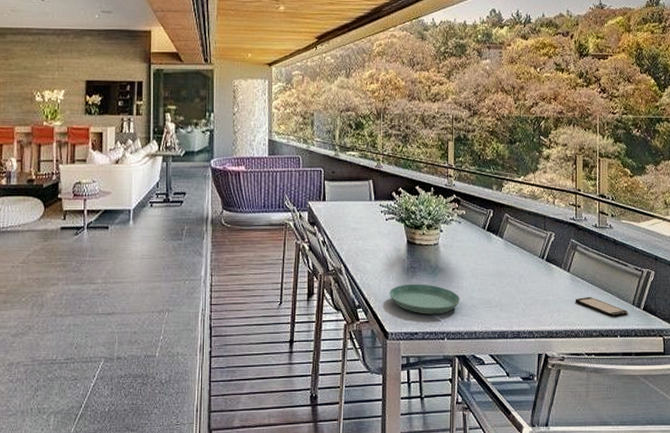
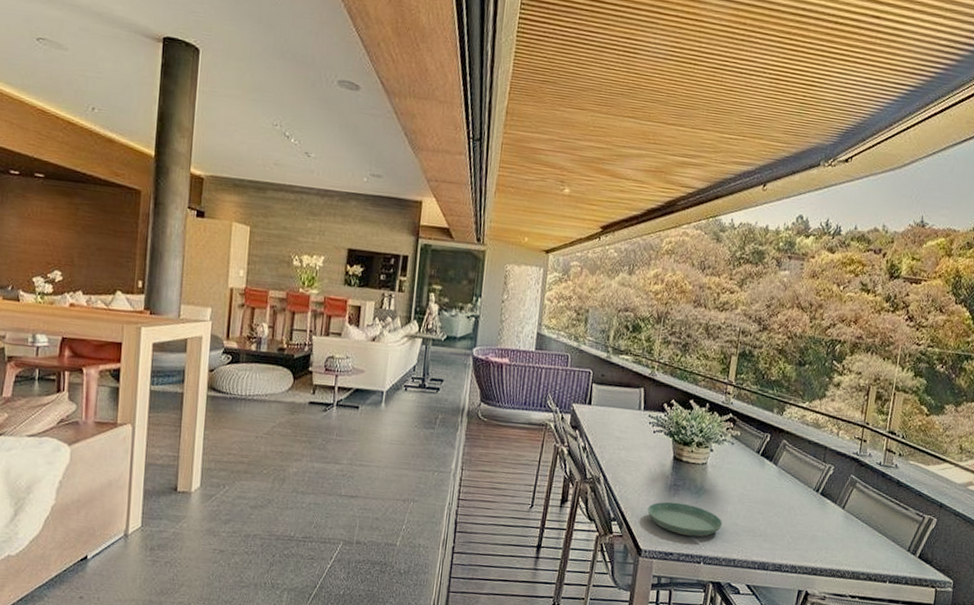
smartphone: present [575,296,628,318] -> none [845,536,902,563]

